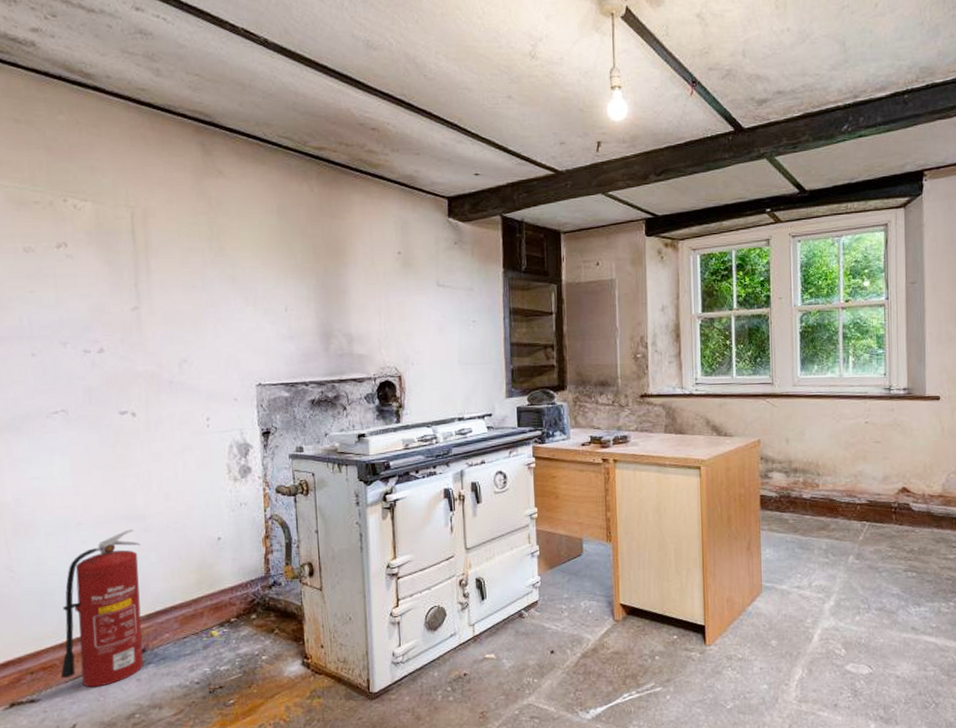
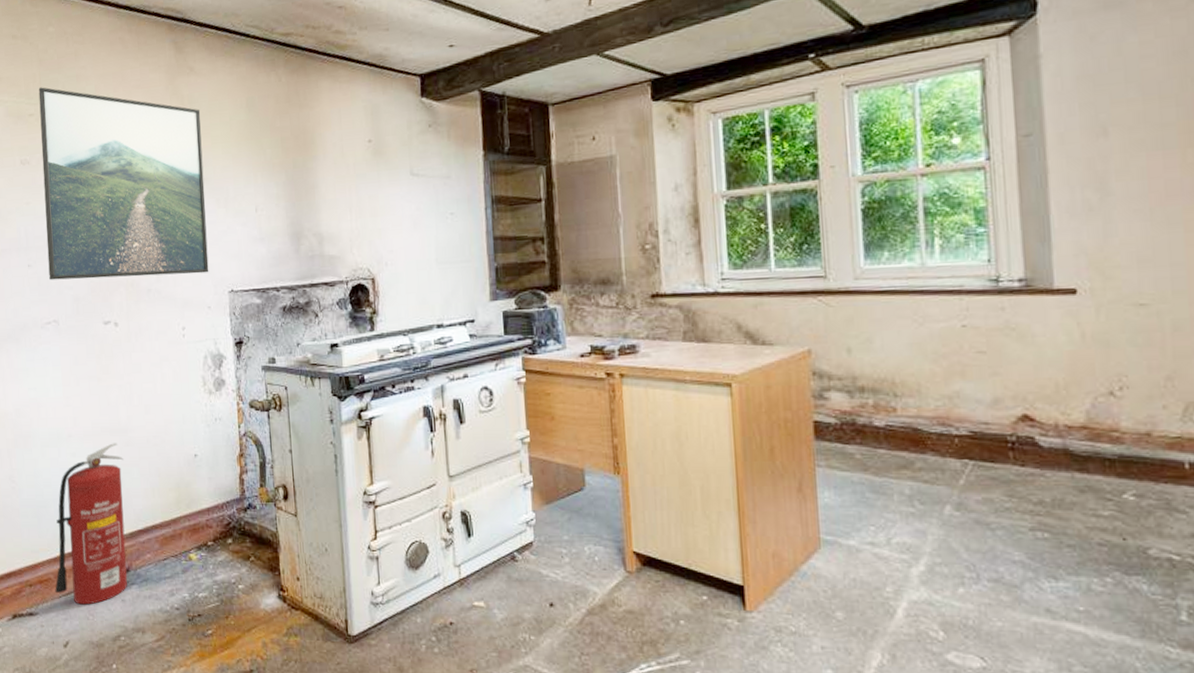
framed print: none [45,175,236,370] -> present [38,87,209,280]

